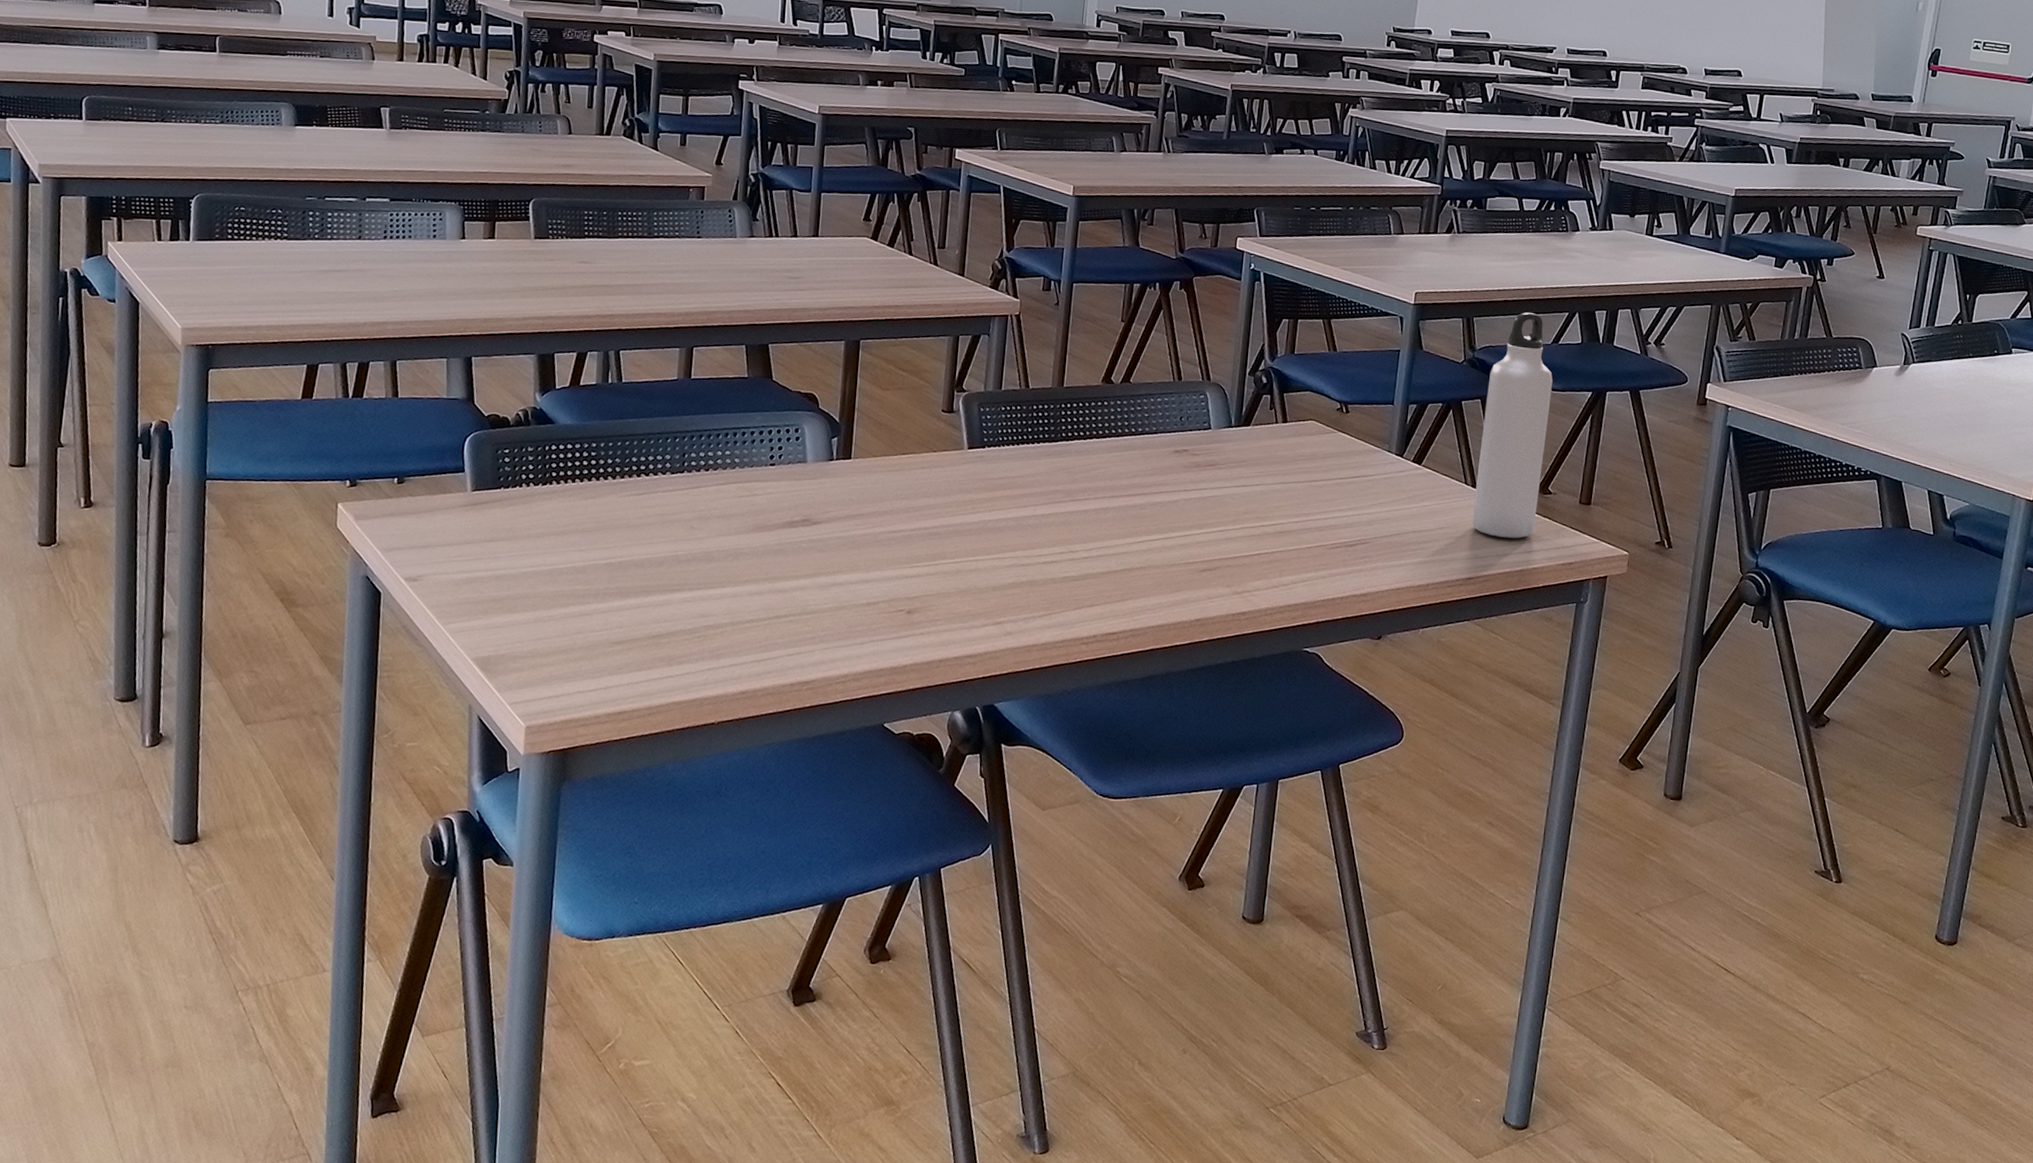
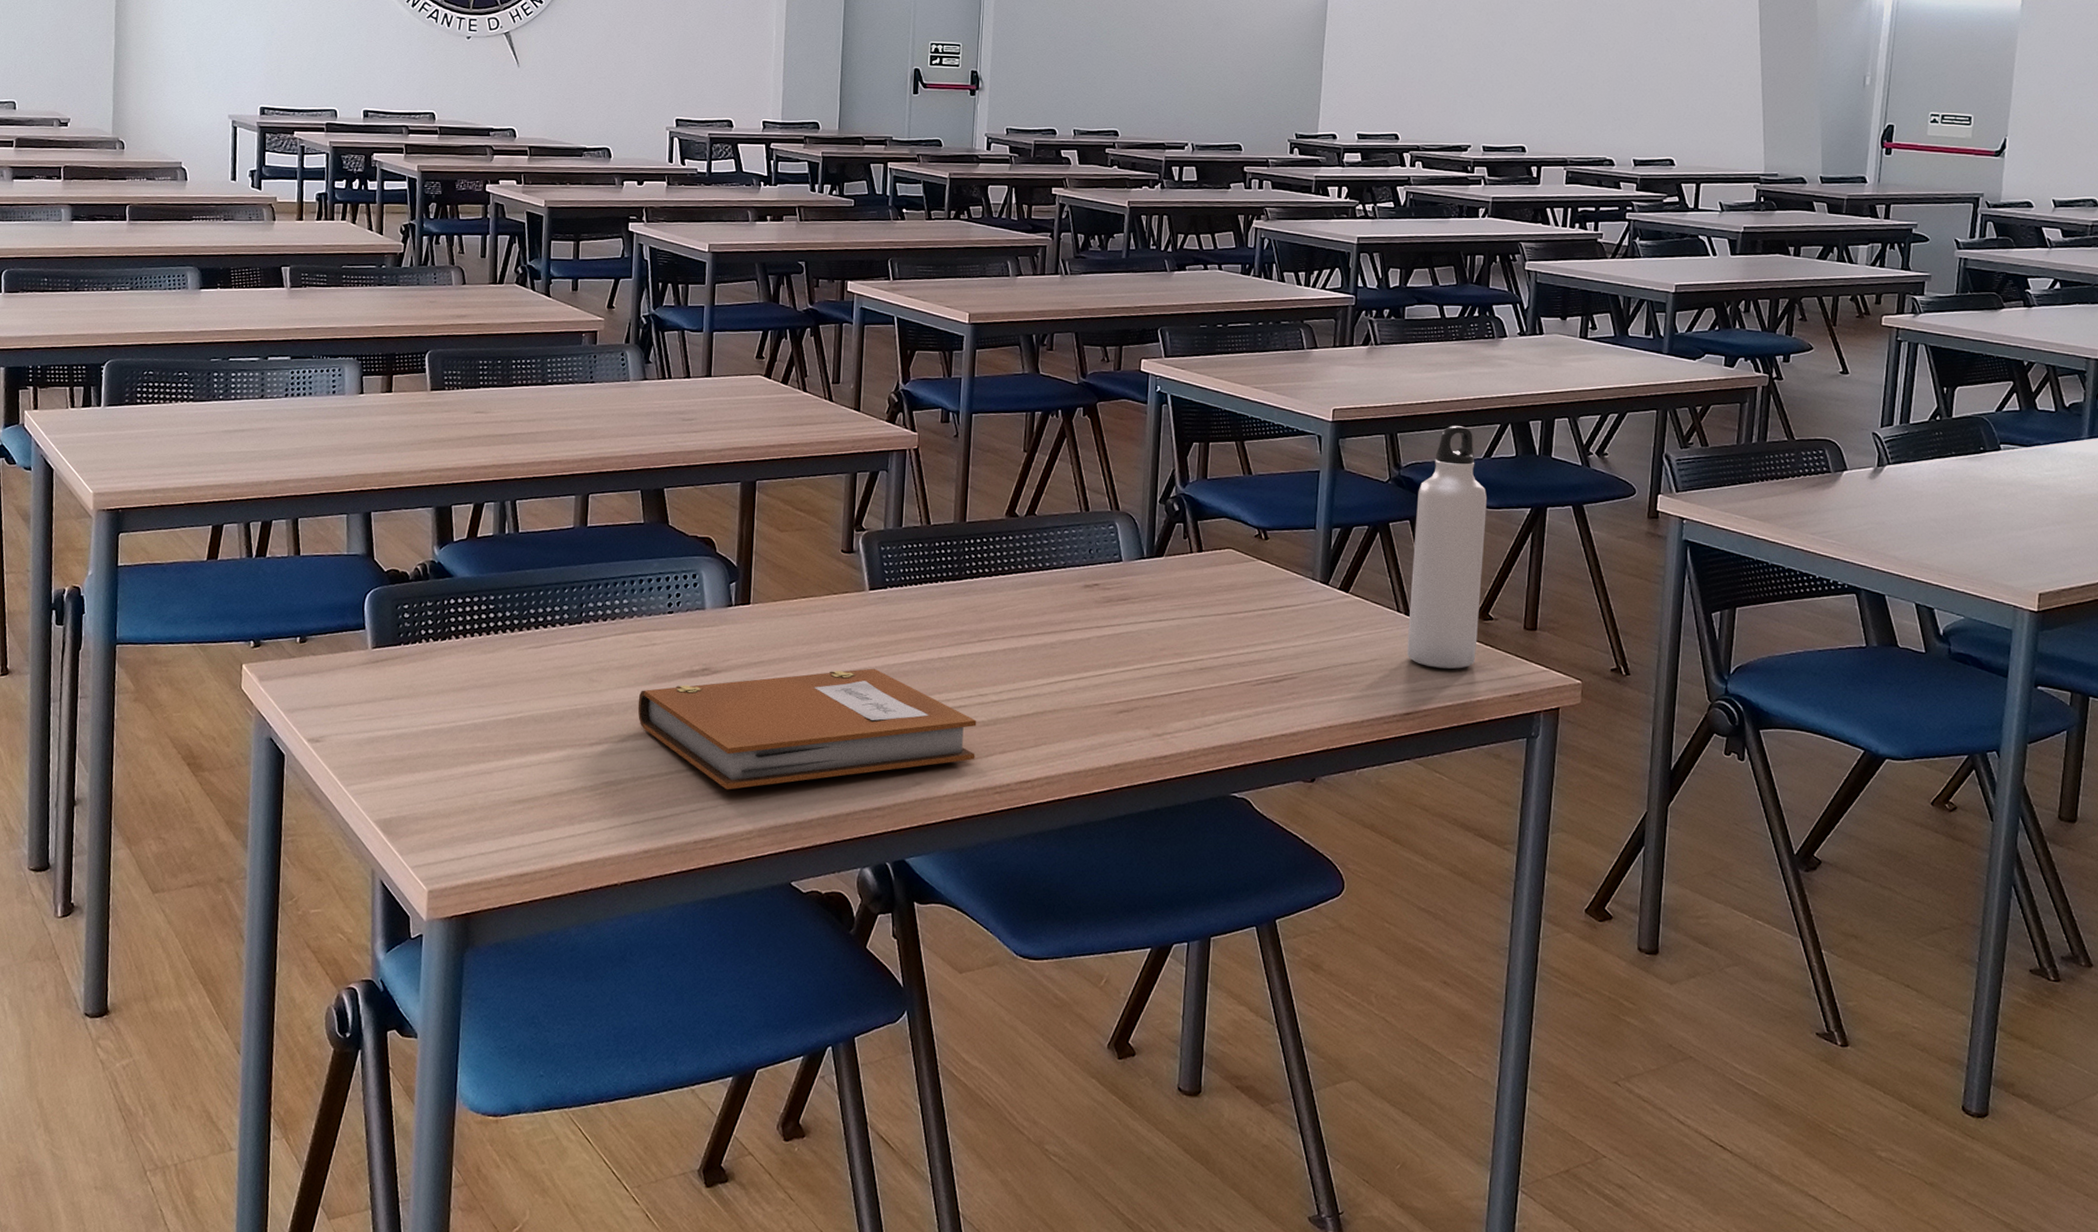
notebook: none [737,523,1067,636] -> present [637,668,977,790]

